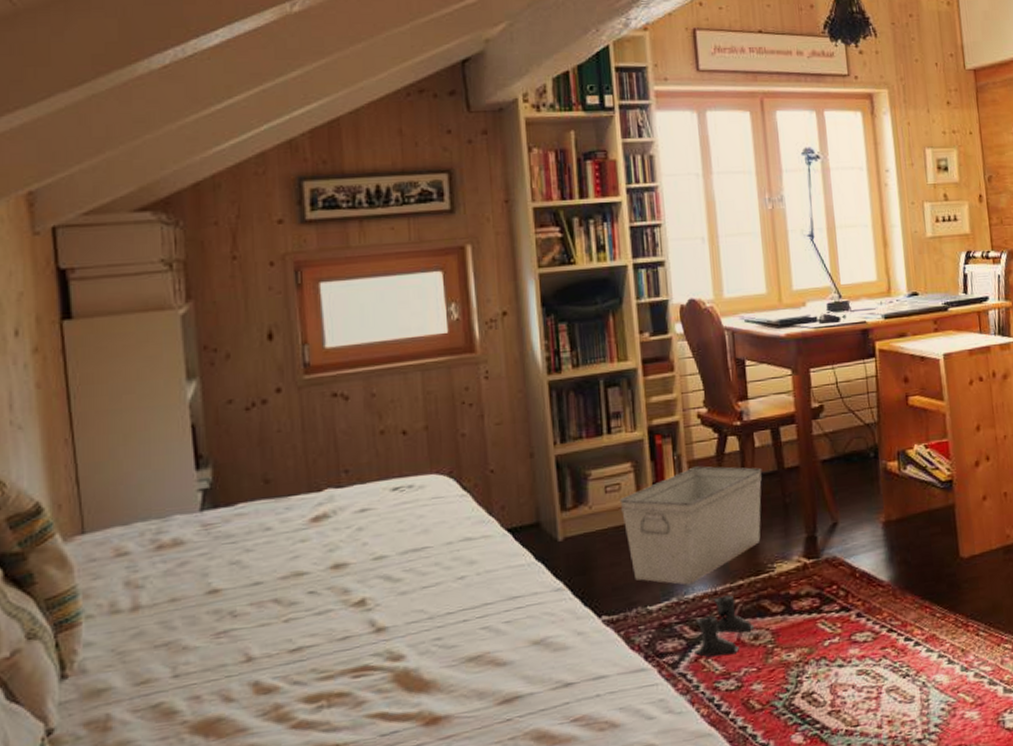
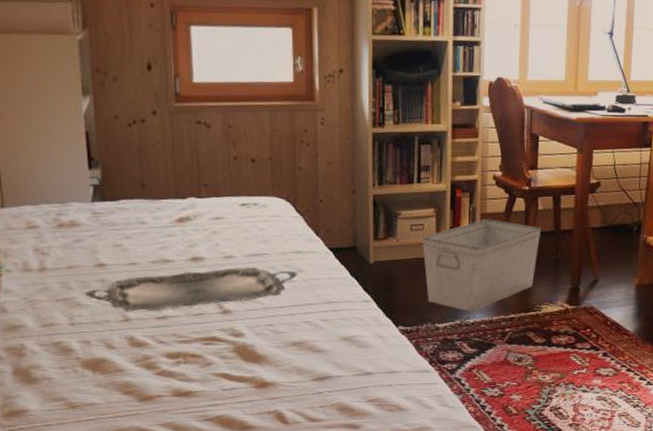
serving tray: none [192,564,468,649] -> present [84,267,297,312]
boots: present [694,595,753,657] -> none [469,324,519,370]

